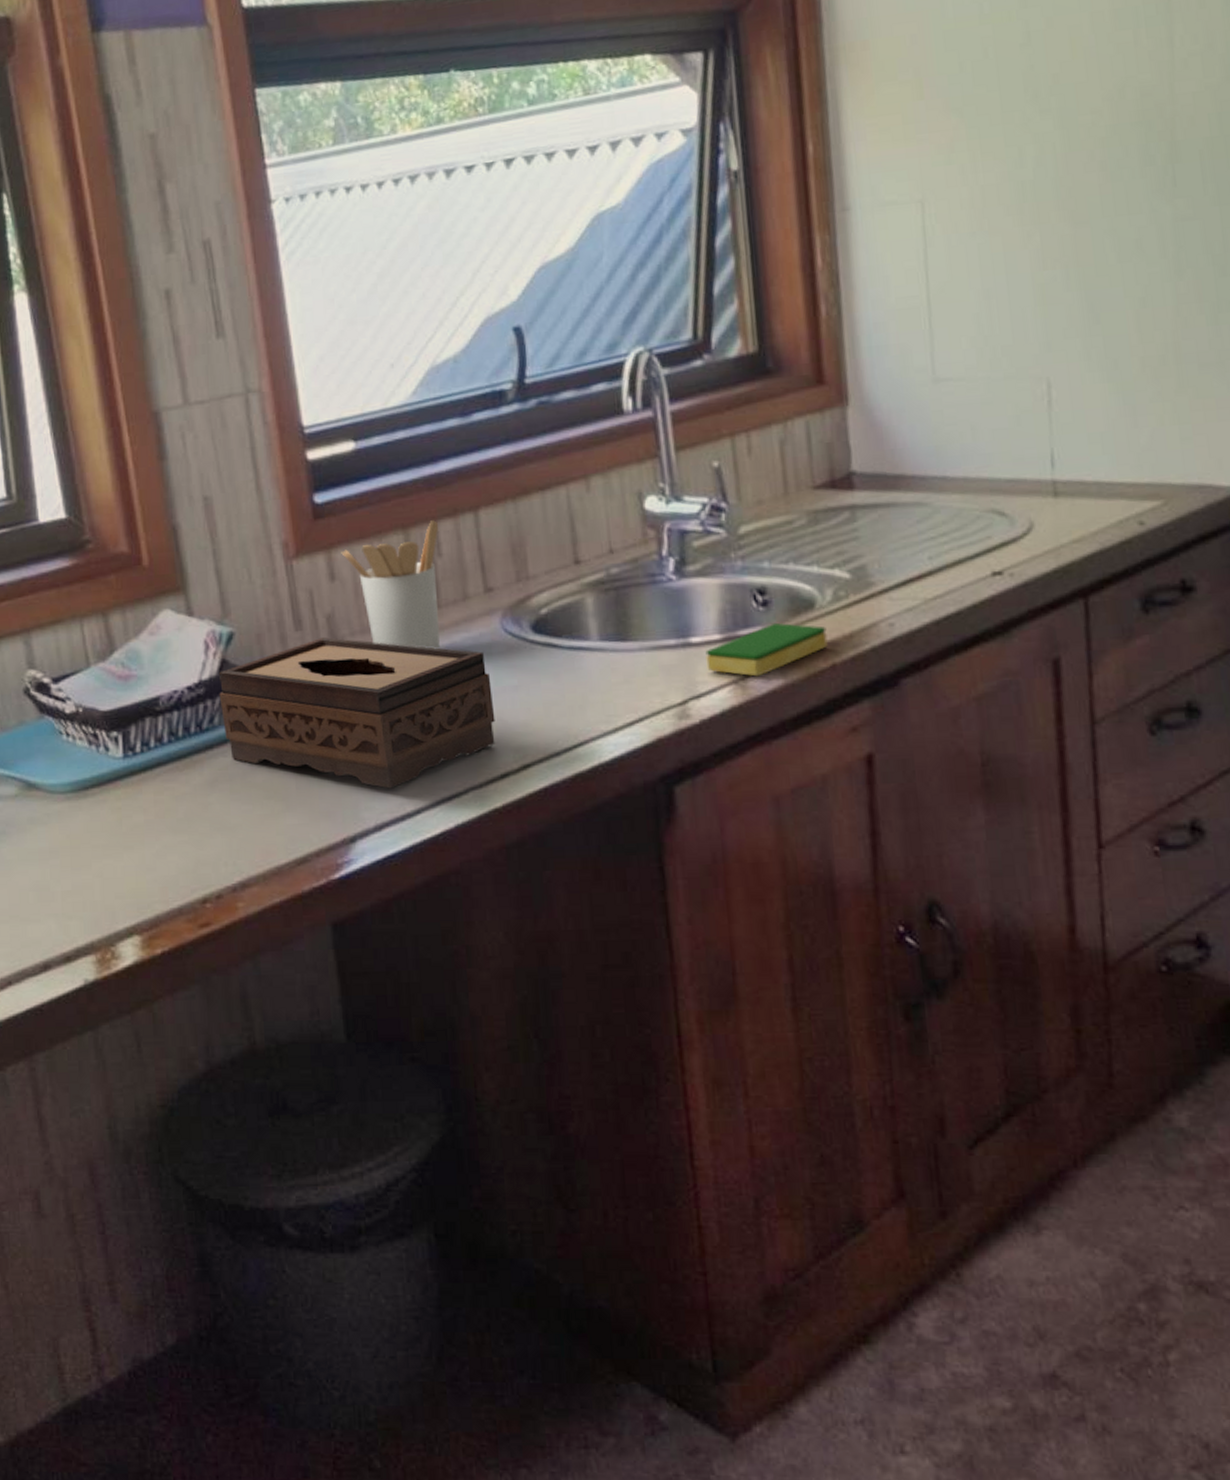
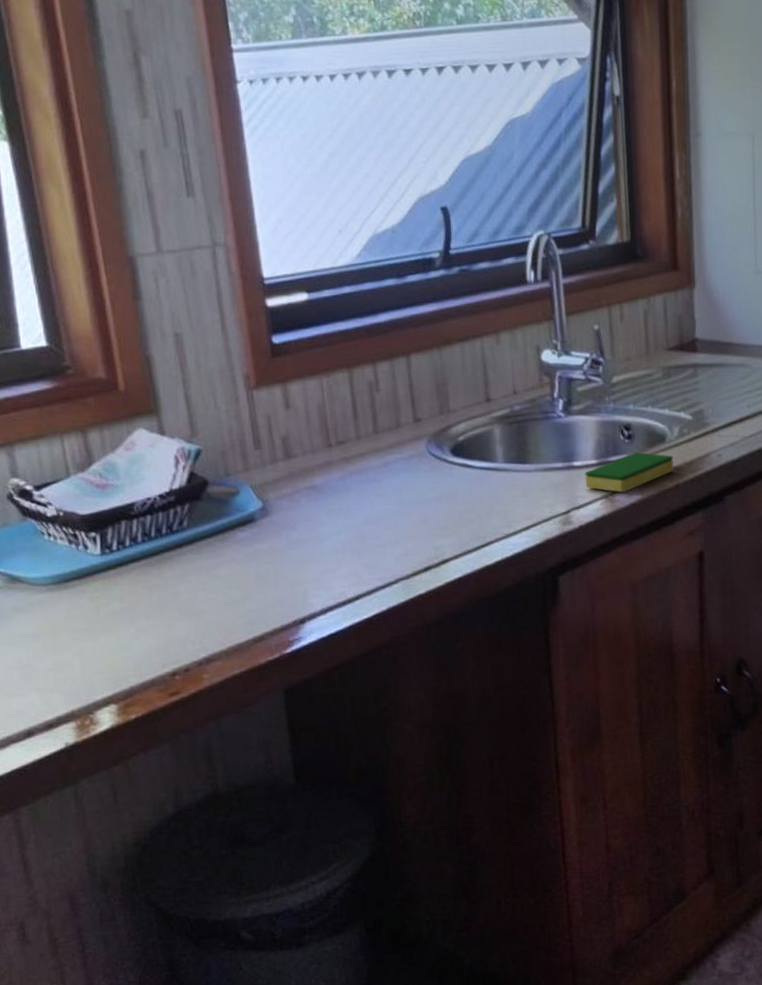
tissue box: present [219,637,495,789] -> none [188,456,421,580]
utensil holder: present [341,520,440,649] -> none [295,362,377,467]

